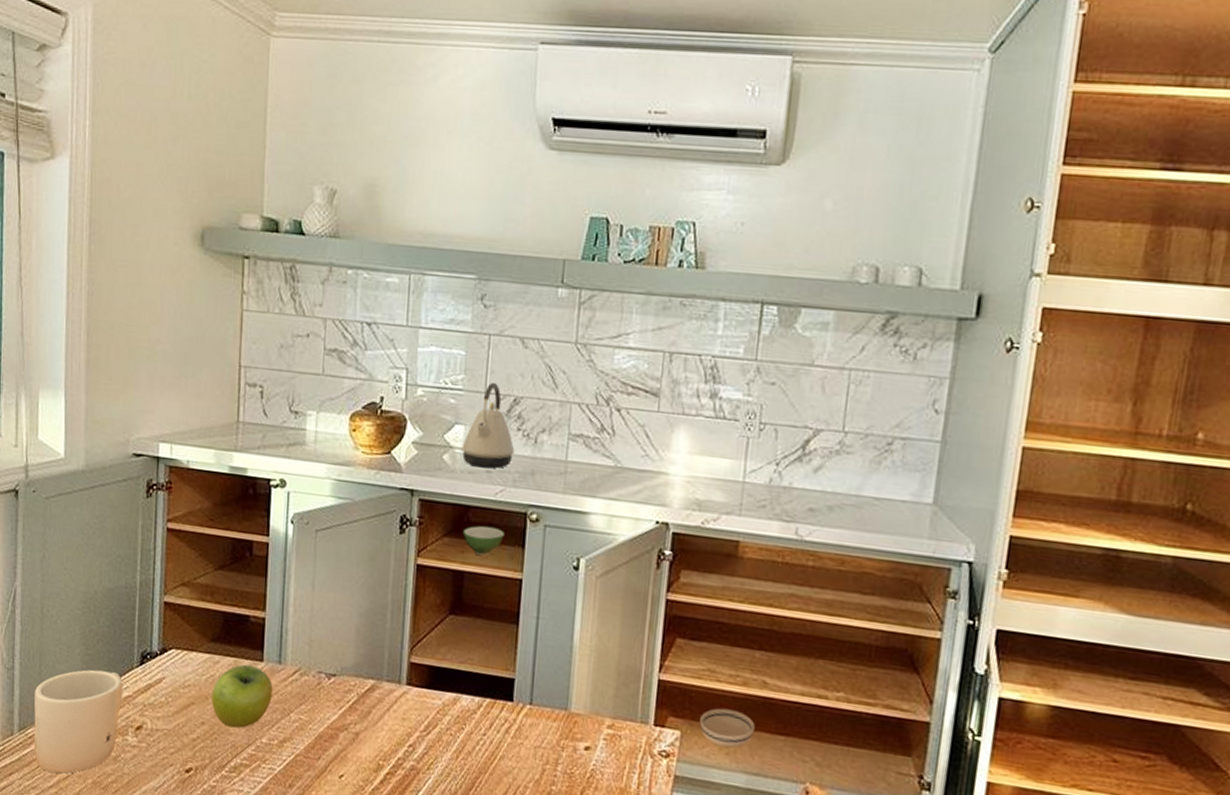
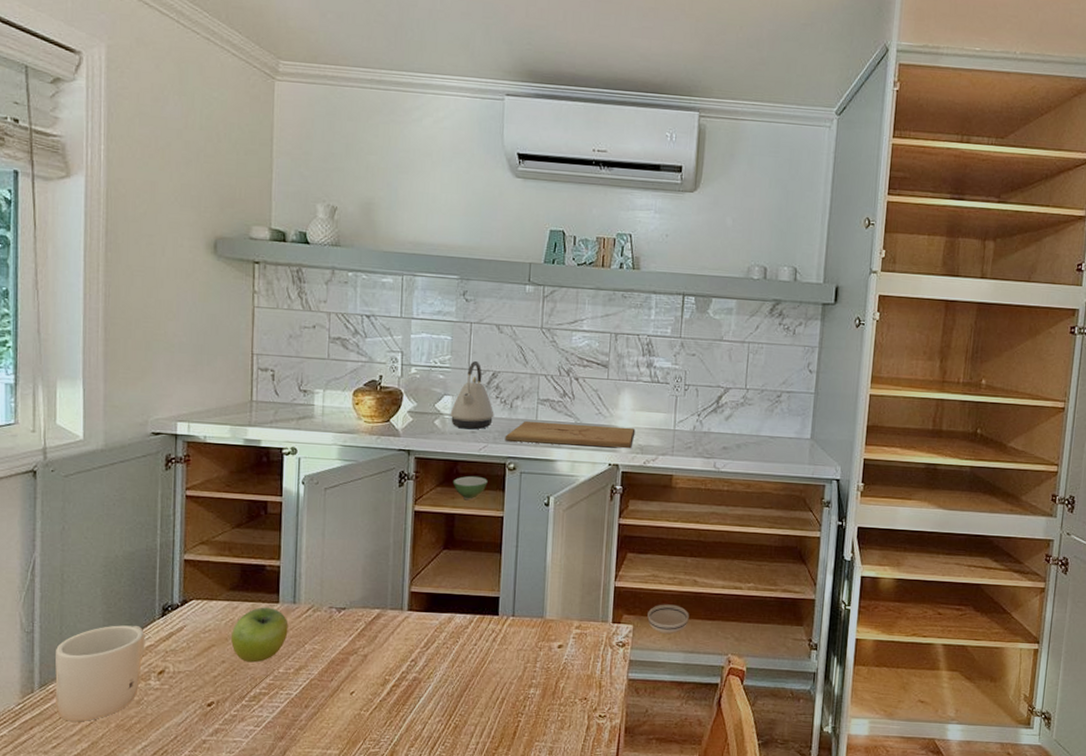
cutting board: none [526,460,693,504] -> present [504,420,636,449]

